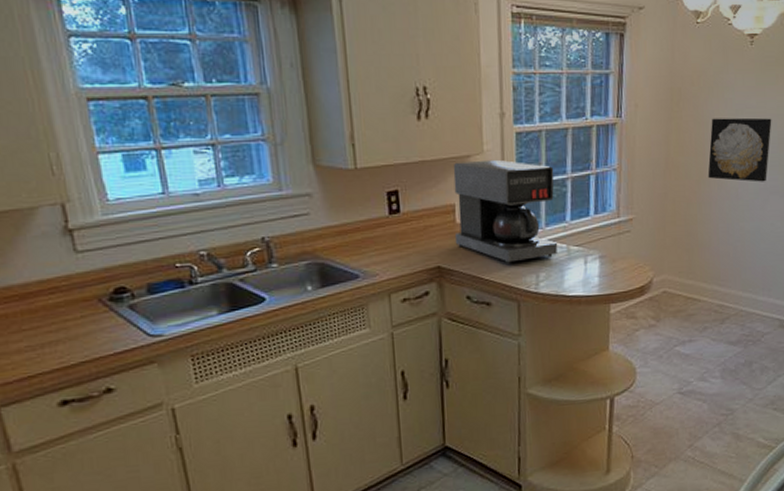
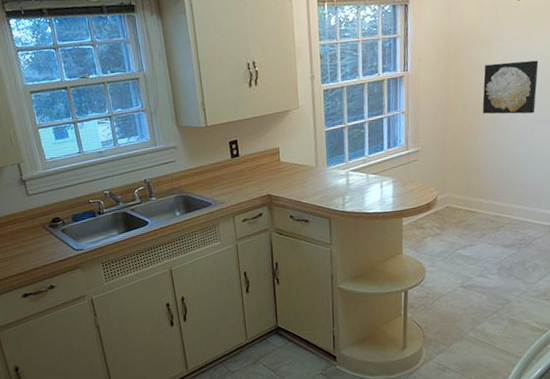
coffee maker: present [453,159,558,264] -> none [276,111,359,191]

